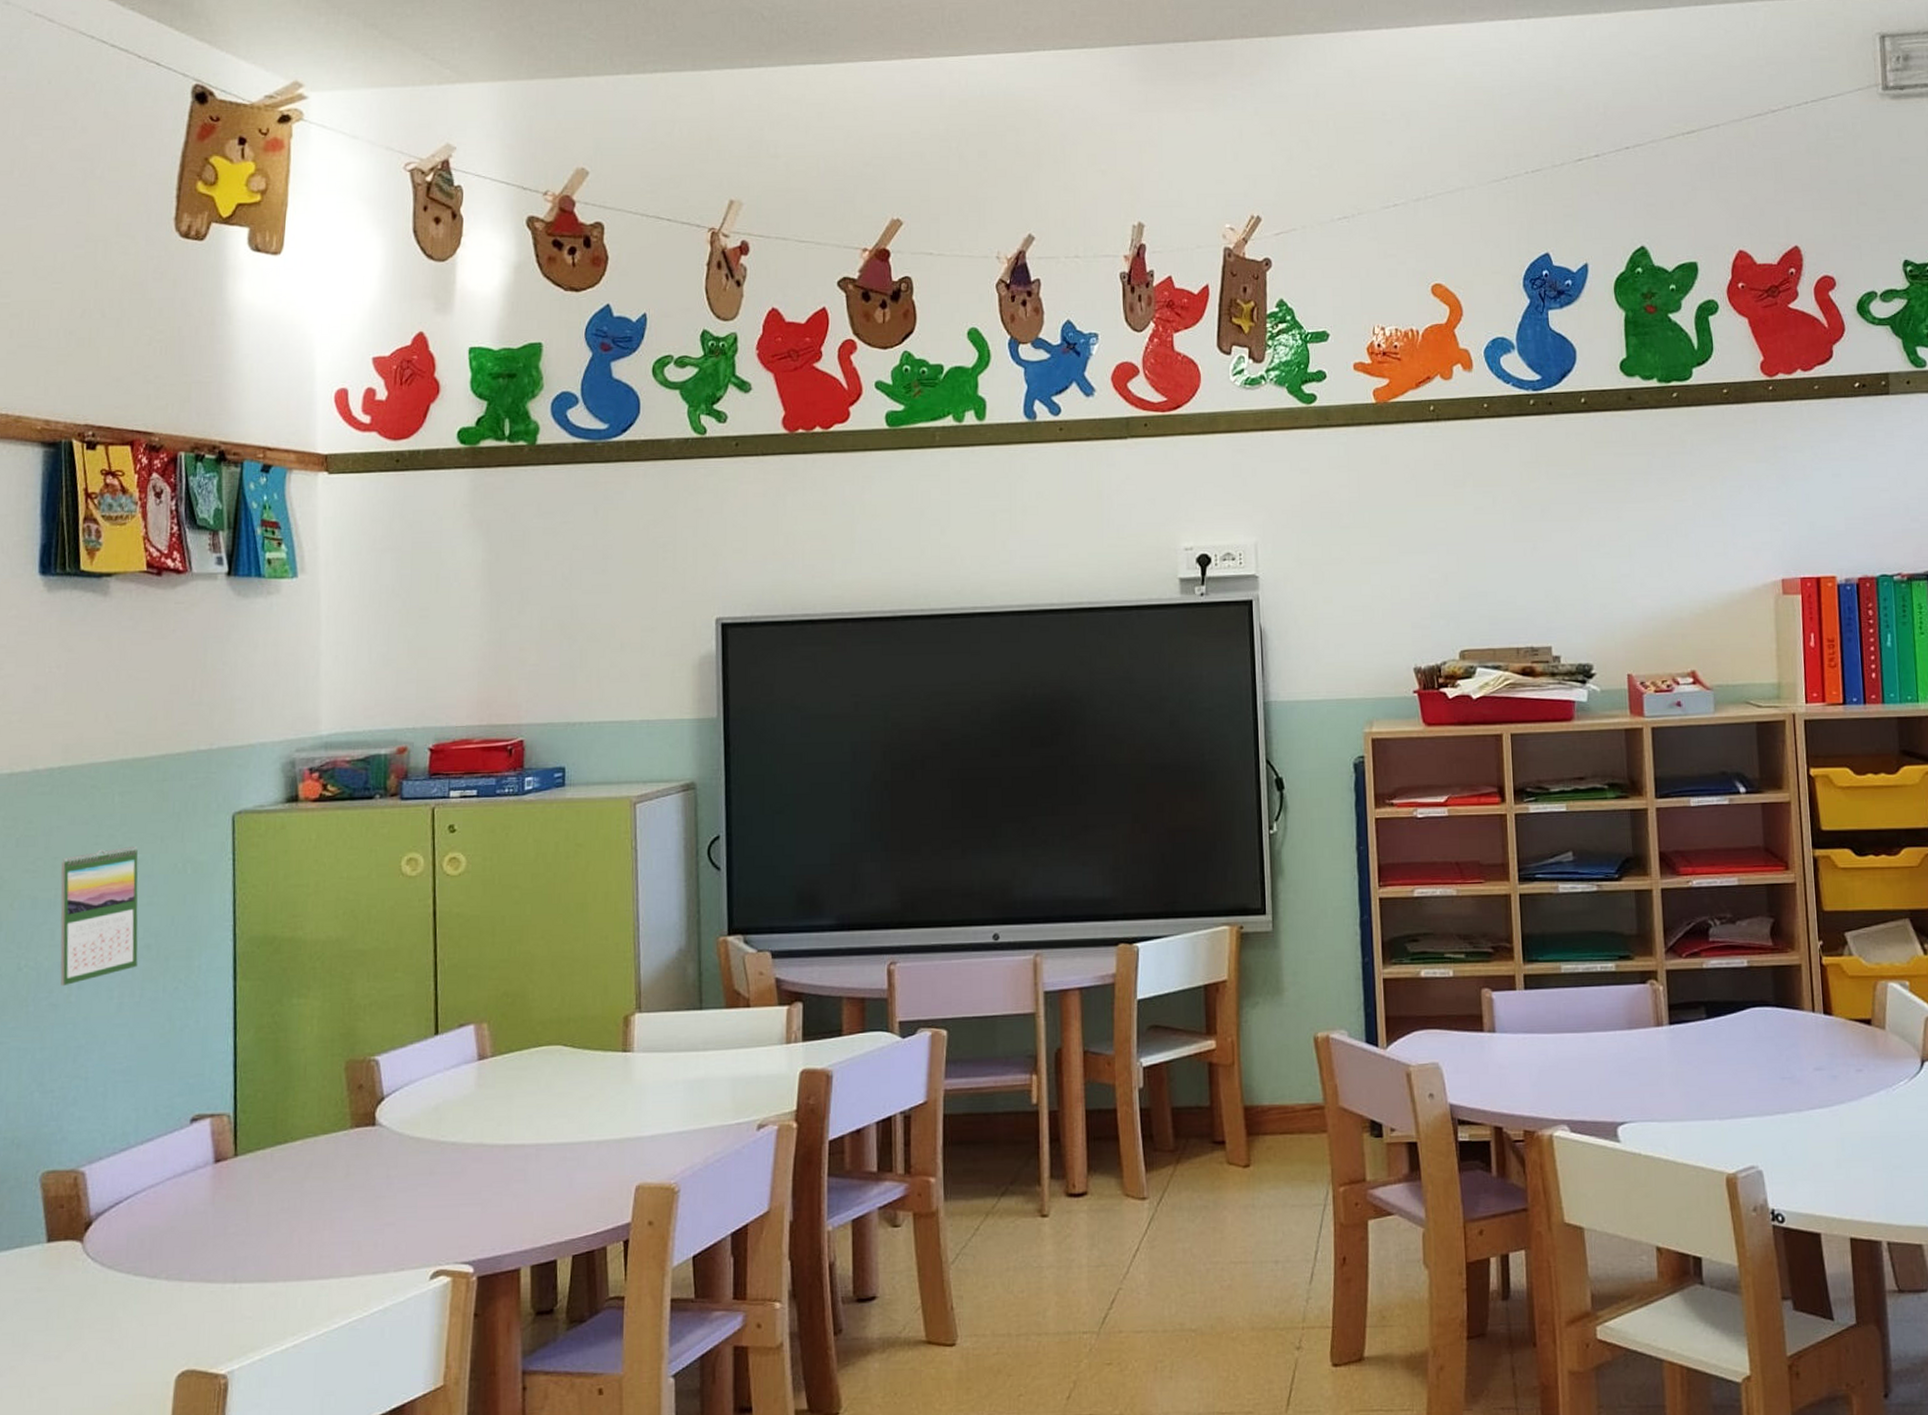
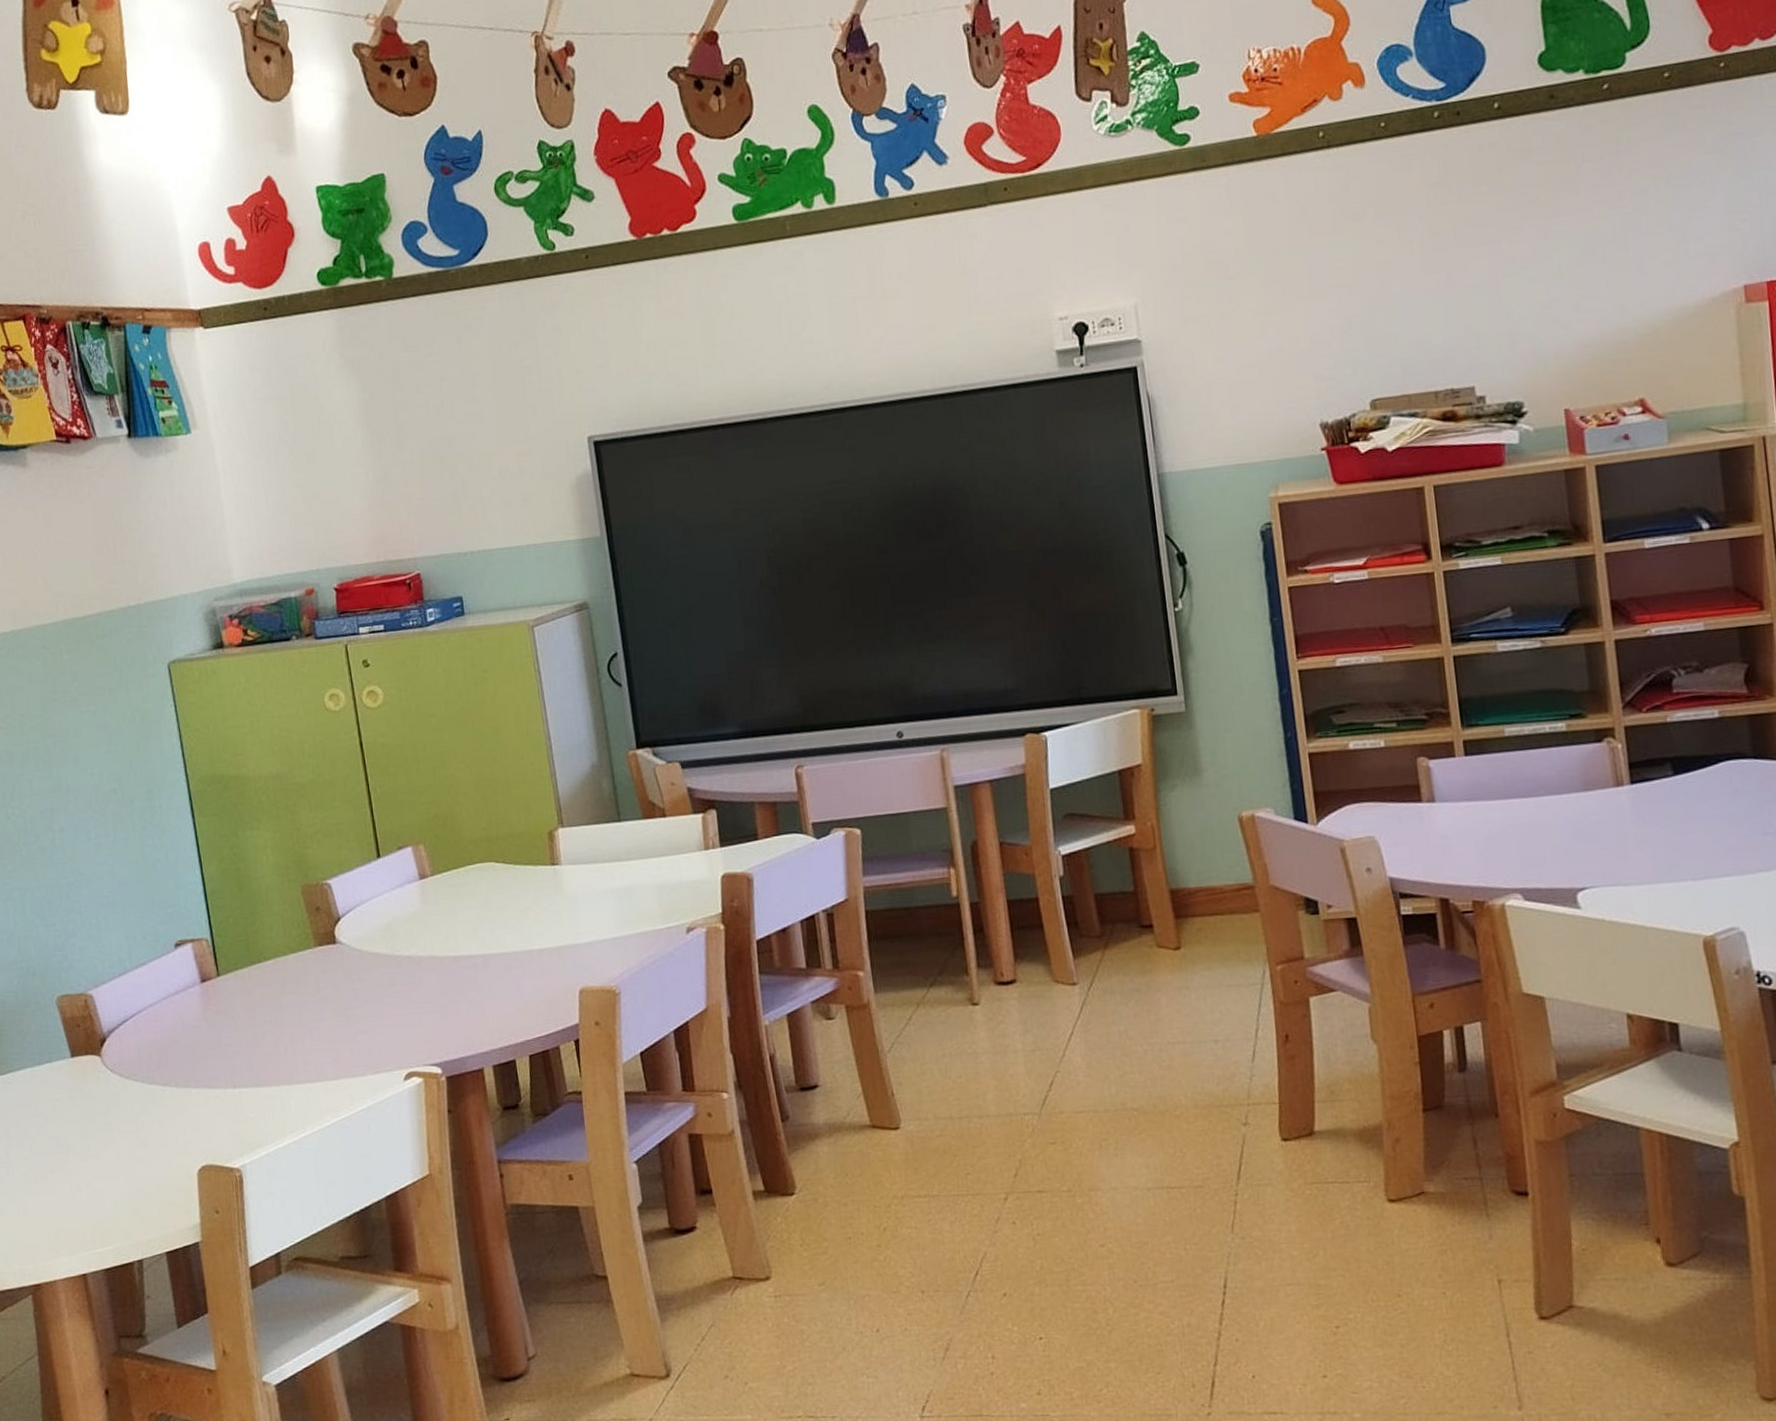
calendar: present [60,845,138,987] -> none [27,699,107,831]

